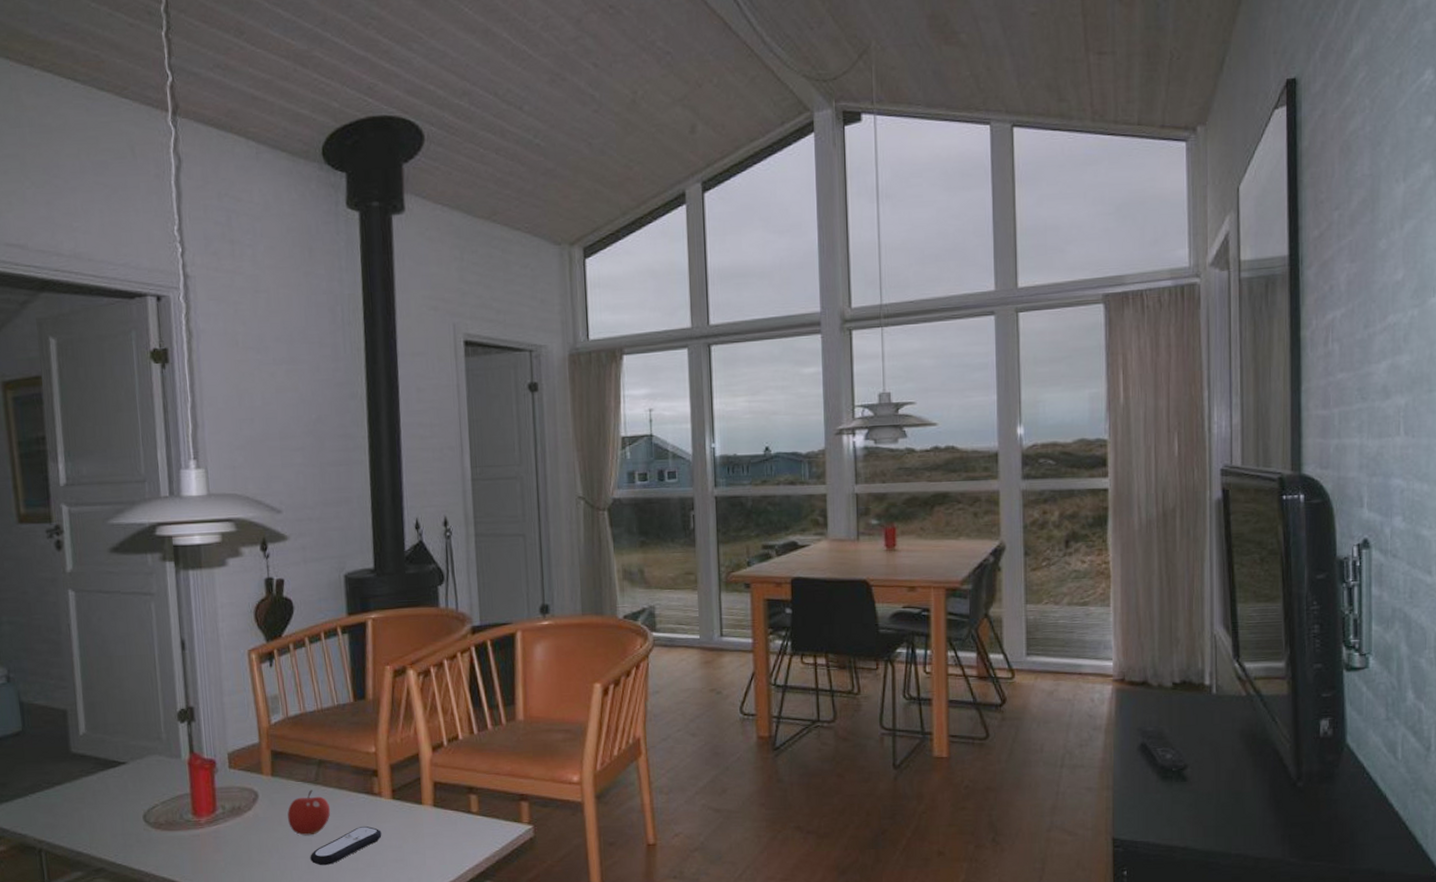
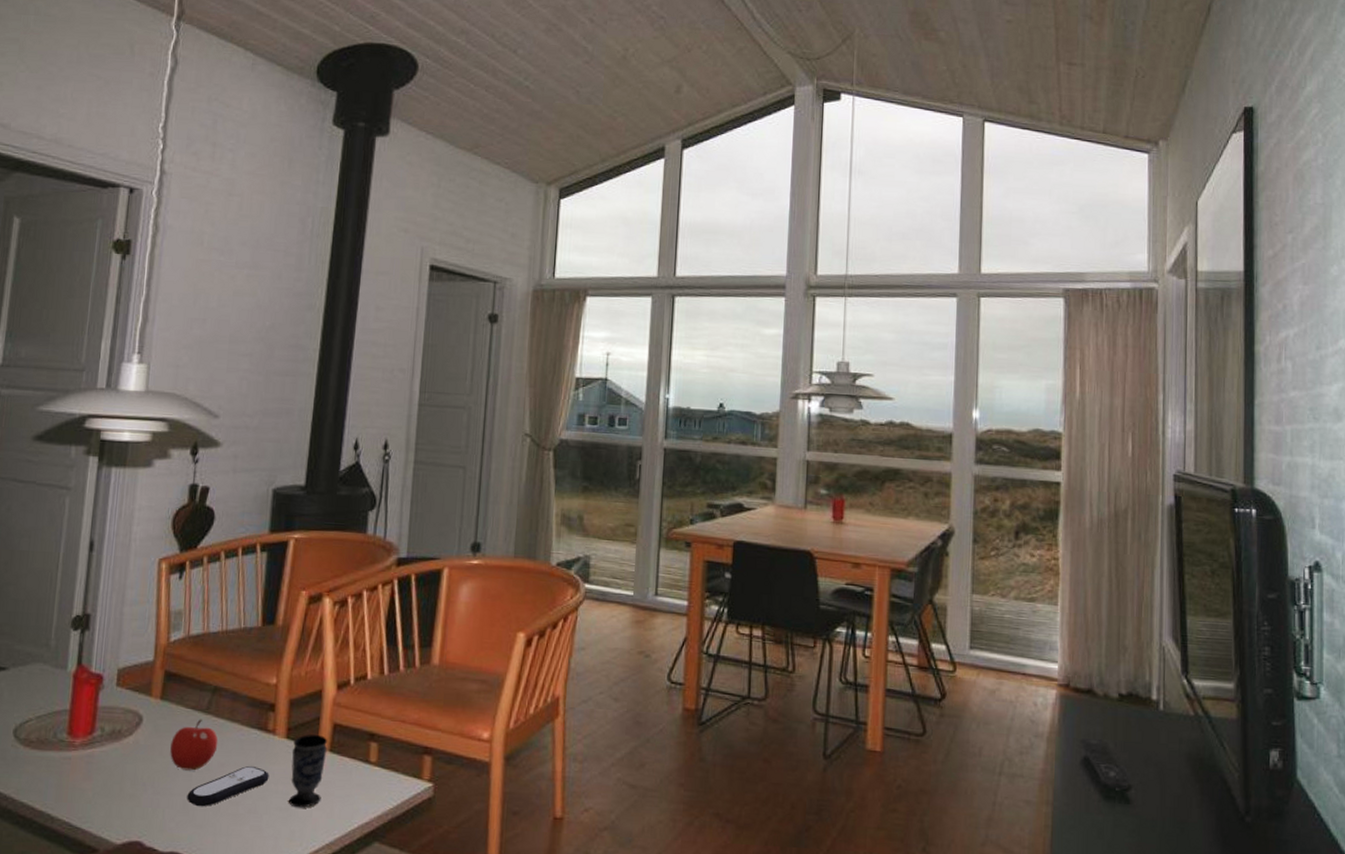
cup: none [399,793,432,858] -> present [288,734,328,808]

